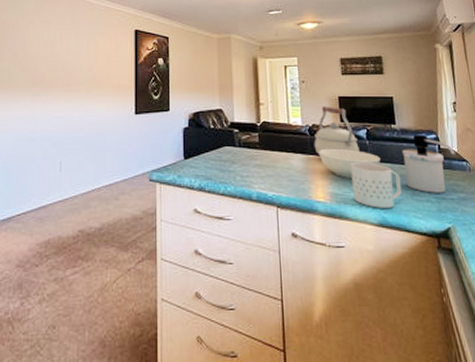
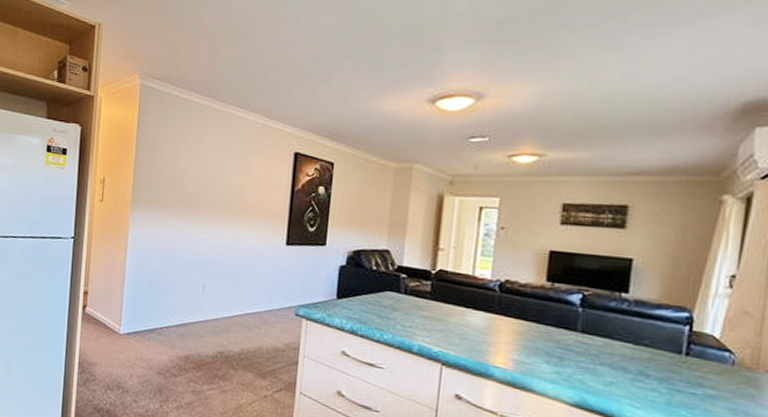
kettle: present [314,106,360,155] -> none [502,259,567,320]
bowl: present [318,148,380,179] -> none [507,309,595,349]
mug: present [351,163,402,209] -> none [545,331,620,390]
soap dispenser: present [401,134,455,193] -> none [626,308,715,385]

